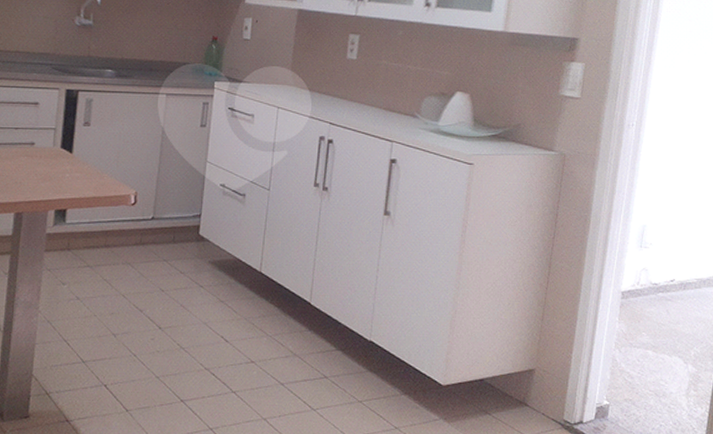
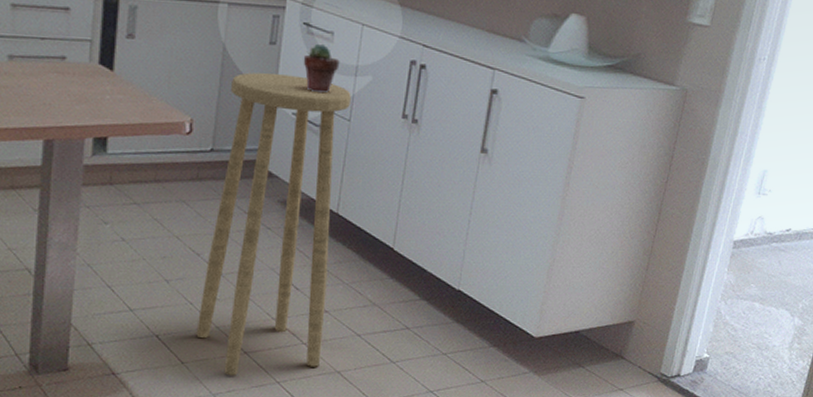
stool: none [139,151,270,423] -> present [196,72,351,376]
potted succulent: none [228,124,260,167] -> present [303,43,340,94]

